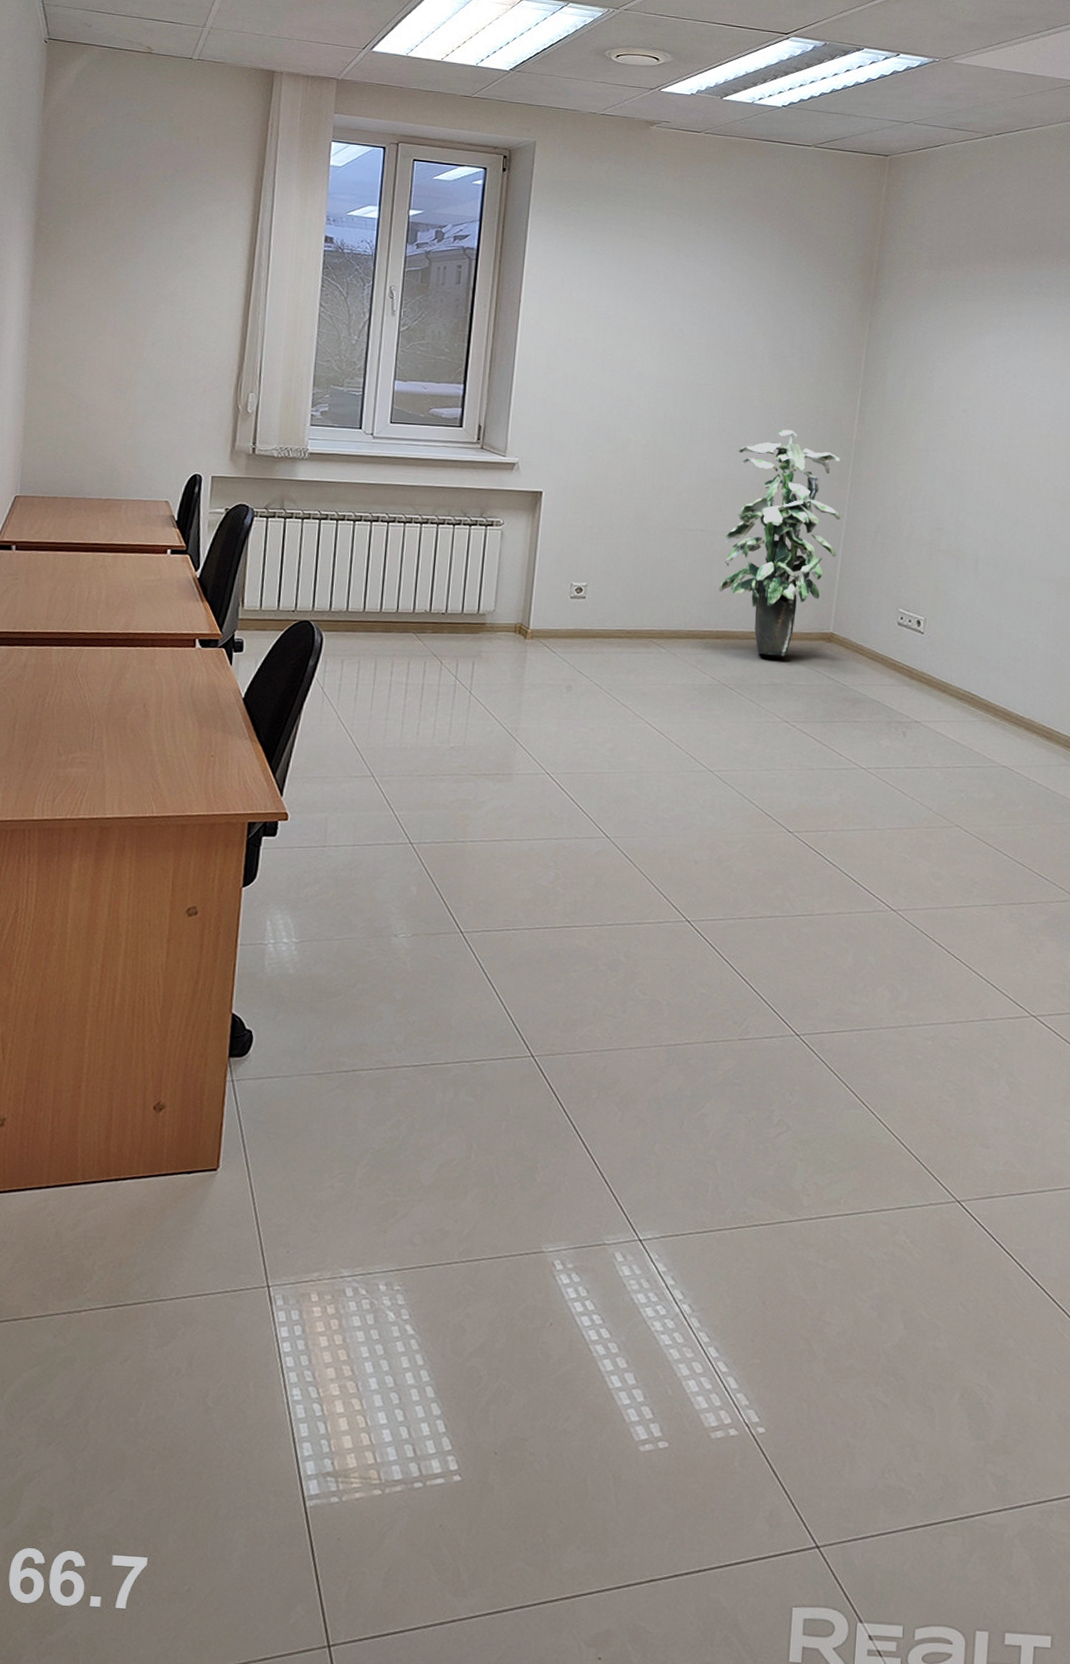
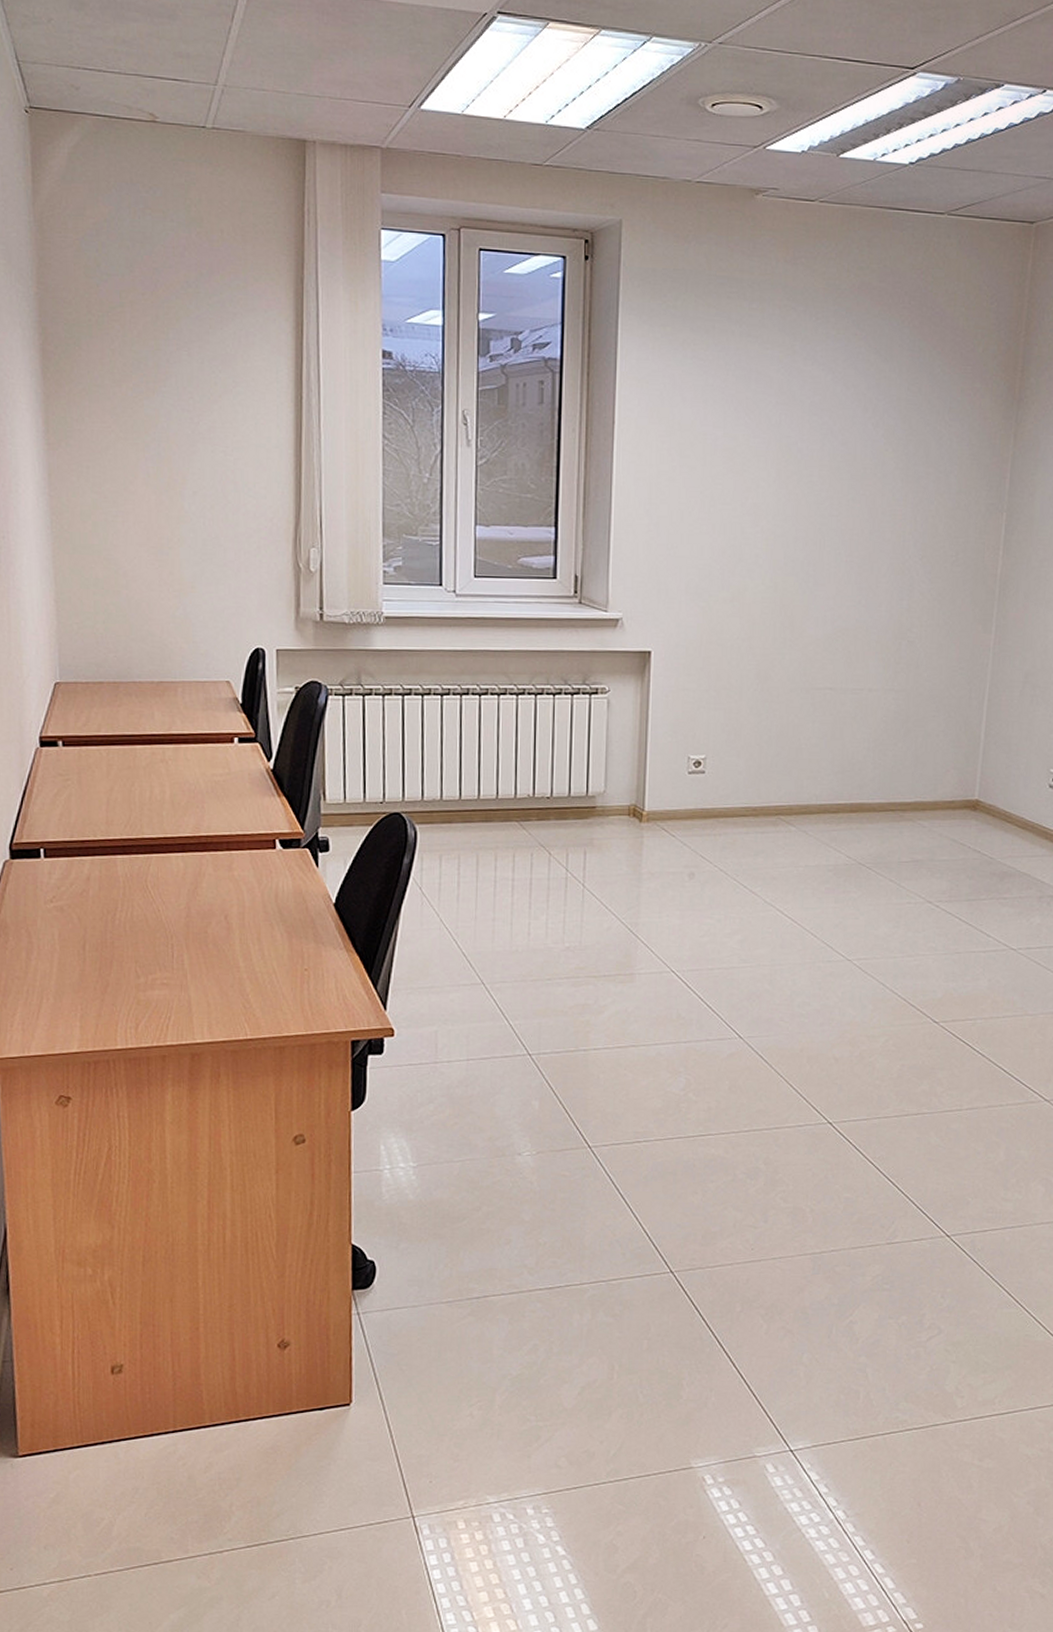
indoor plant: present [718,429,841,658] -> none [852,565,985,830]

